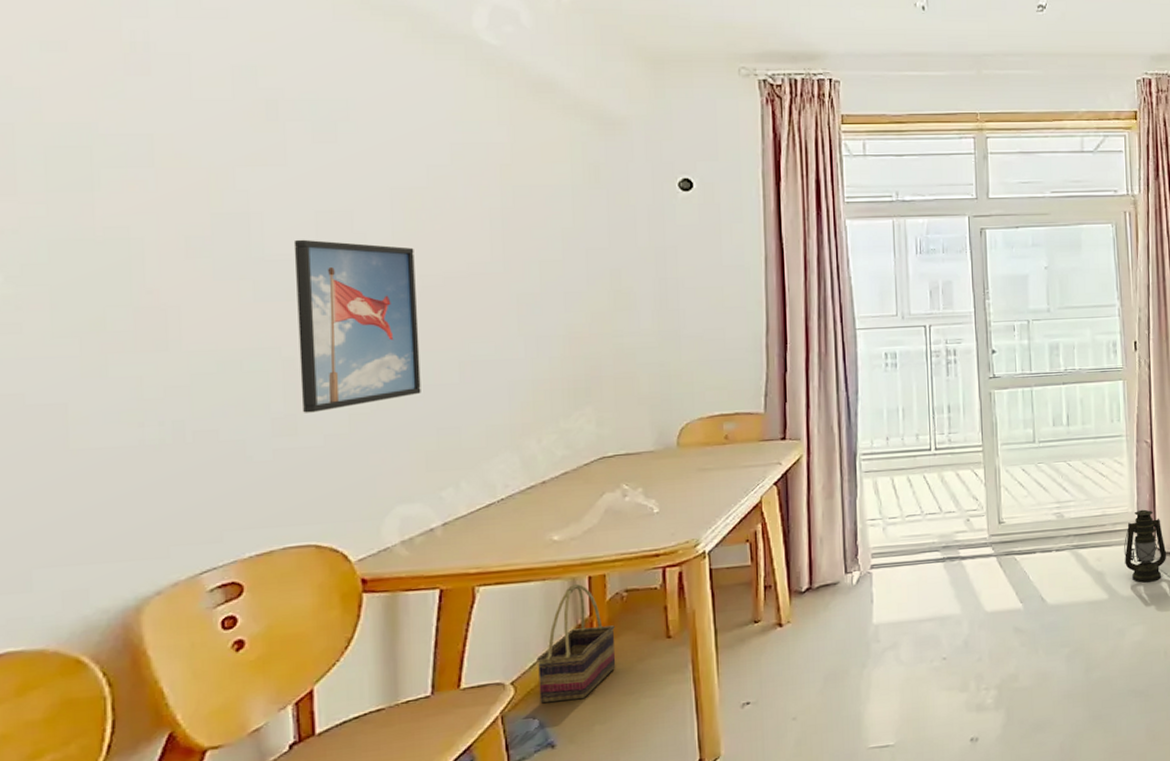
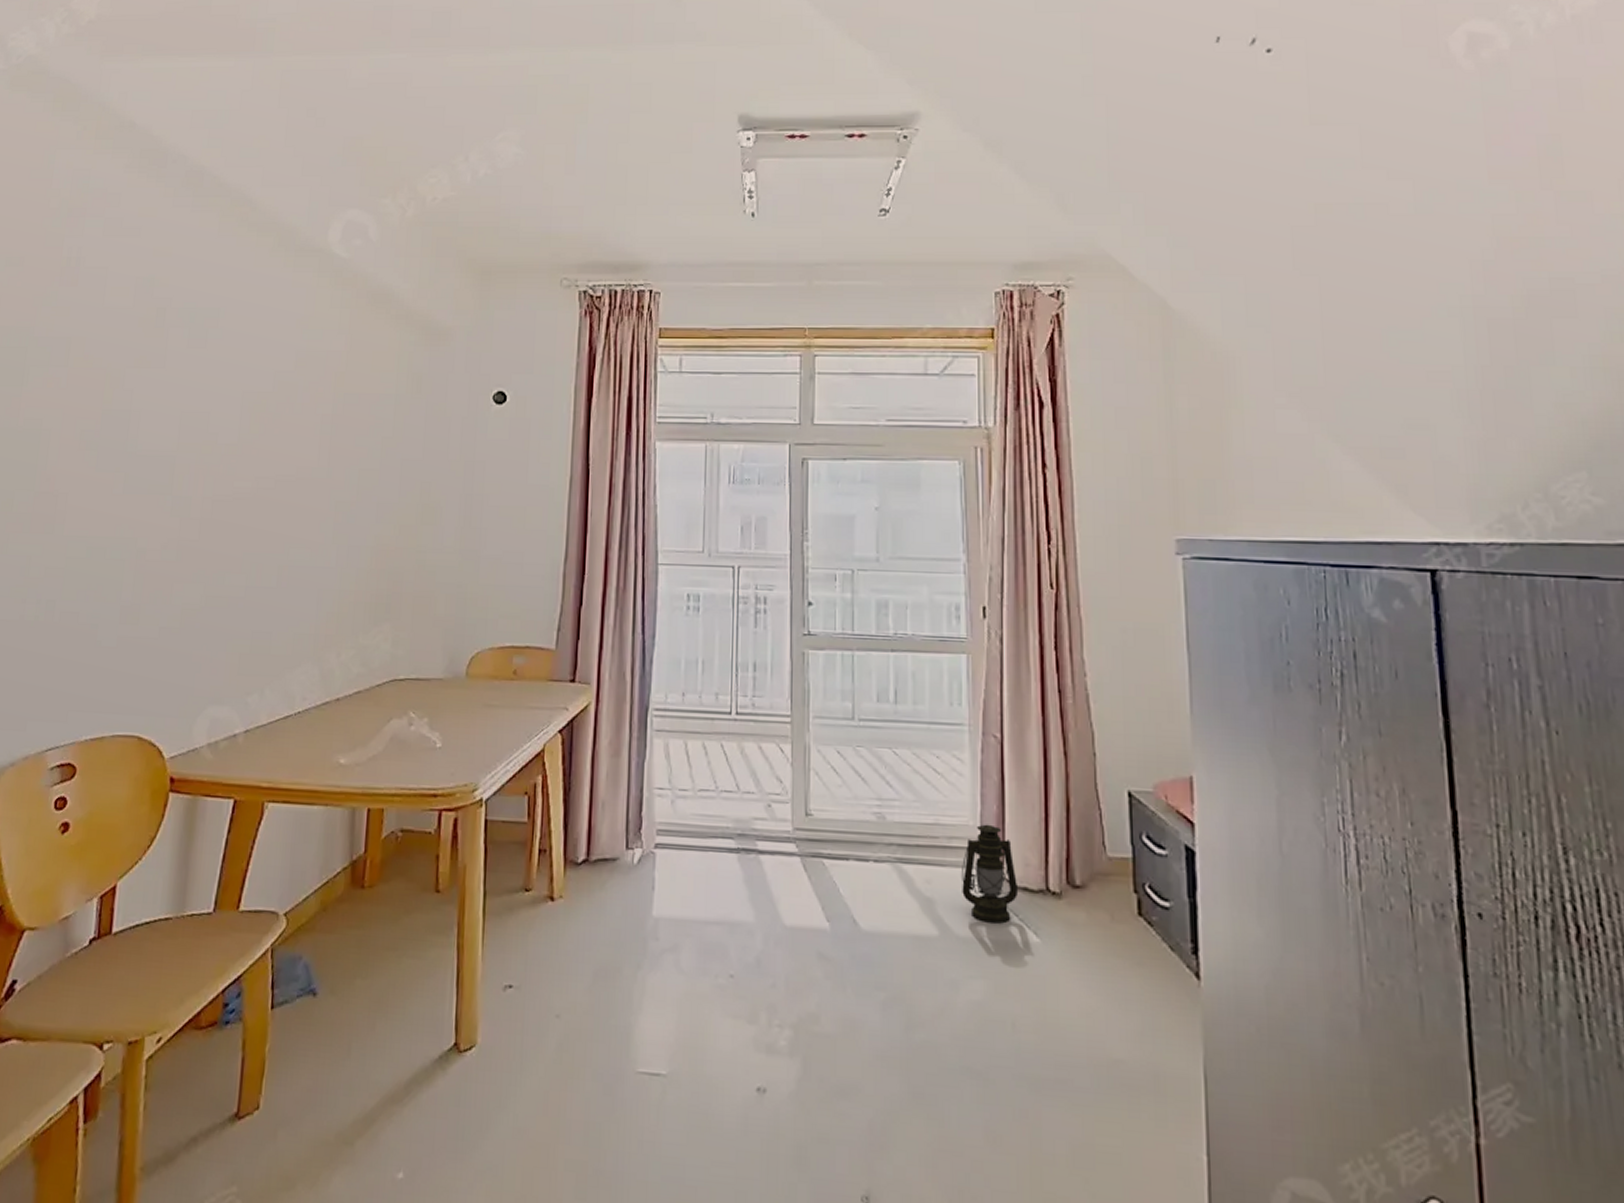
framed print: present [293,239,421,413] -> none [146,437,255,604]
basket: present [536,583,616,704] -> none [308,814,387,946]

